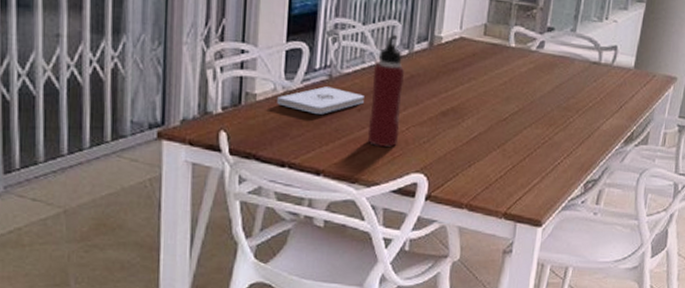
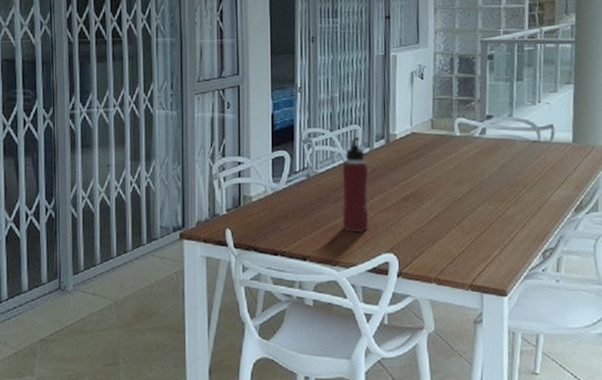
notepad: present [277,86,364,114] -> none [268,185,337,208]

